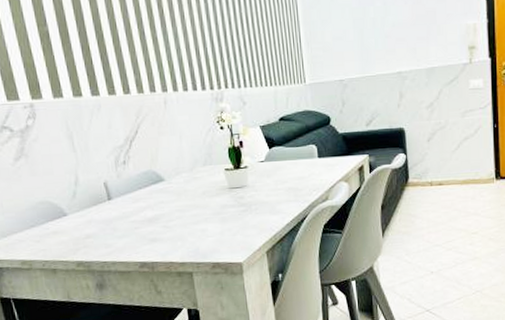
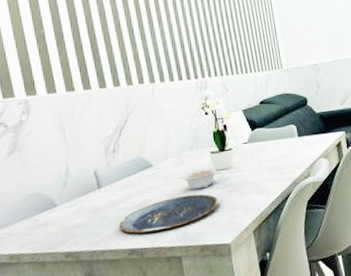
plate: none [130,211,232,248] -> present [119,194,219,234]
legume: none [190,184,231,207] -> present [177,167,217,190]

